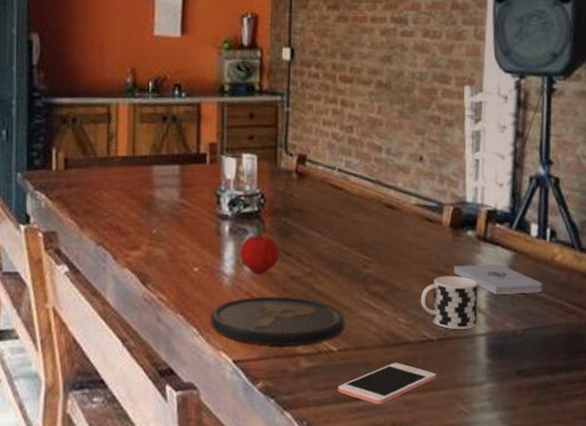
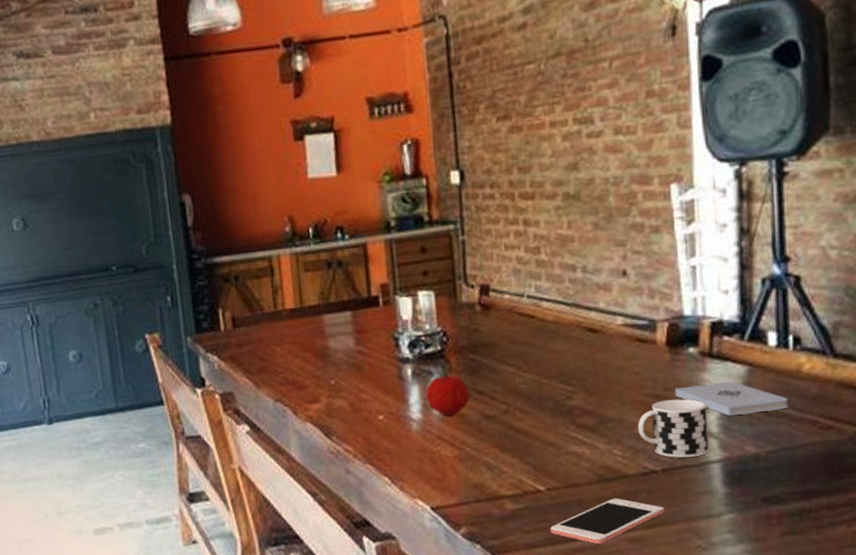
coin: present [210,296,345,345] -> none [401,437,552,490]

